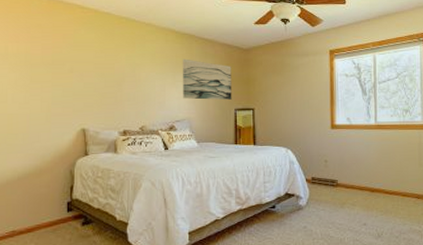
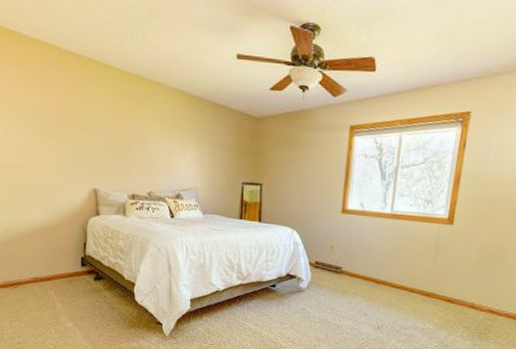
wall art: present [182,58,232,100] -> none [191,124,242,172]

